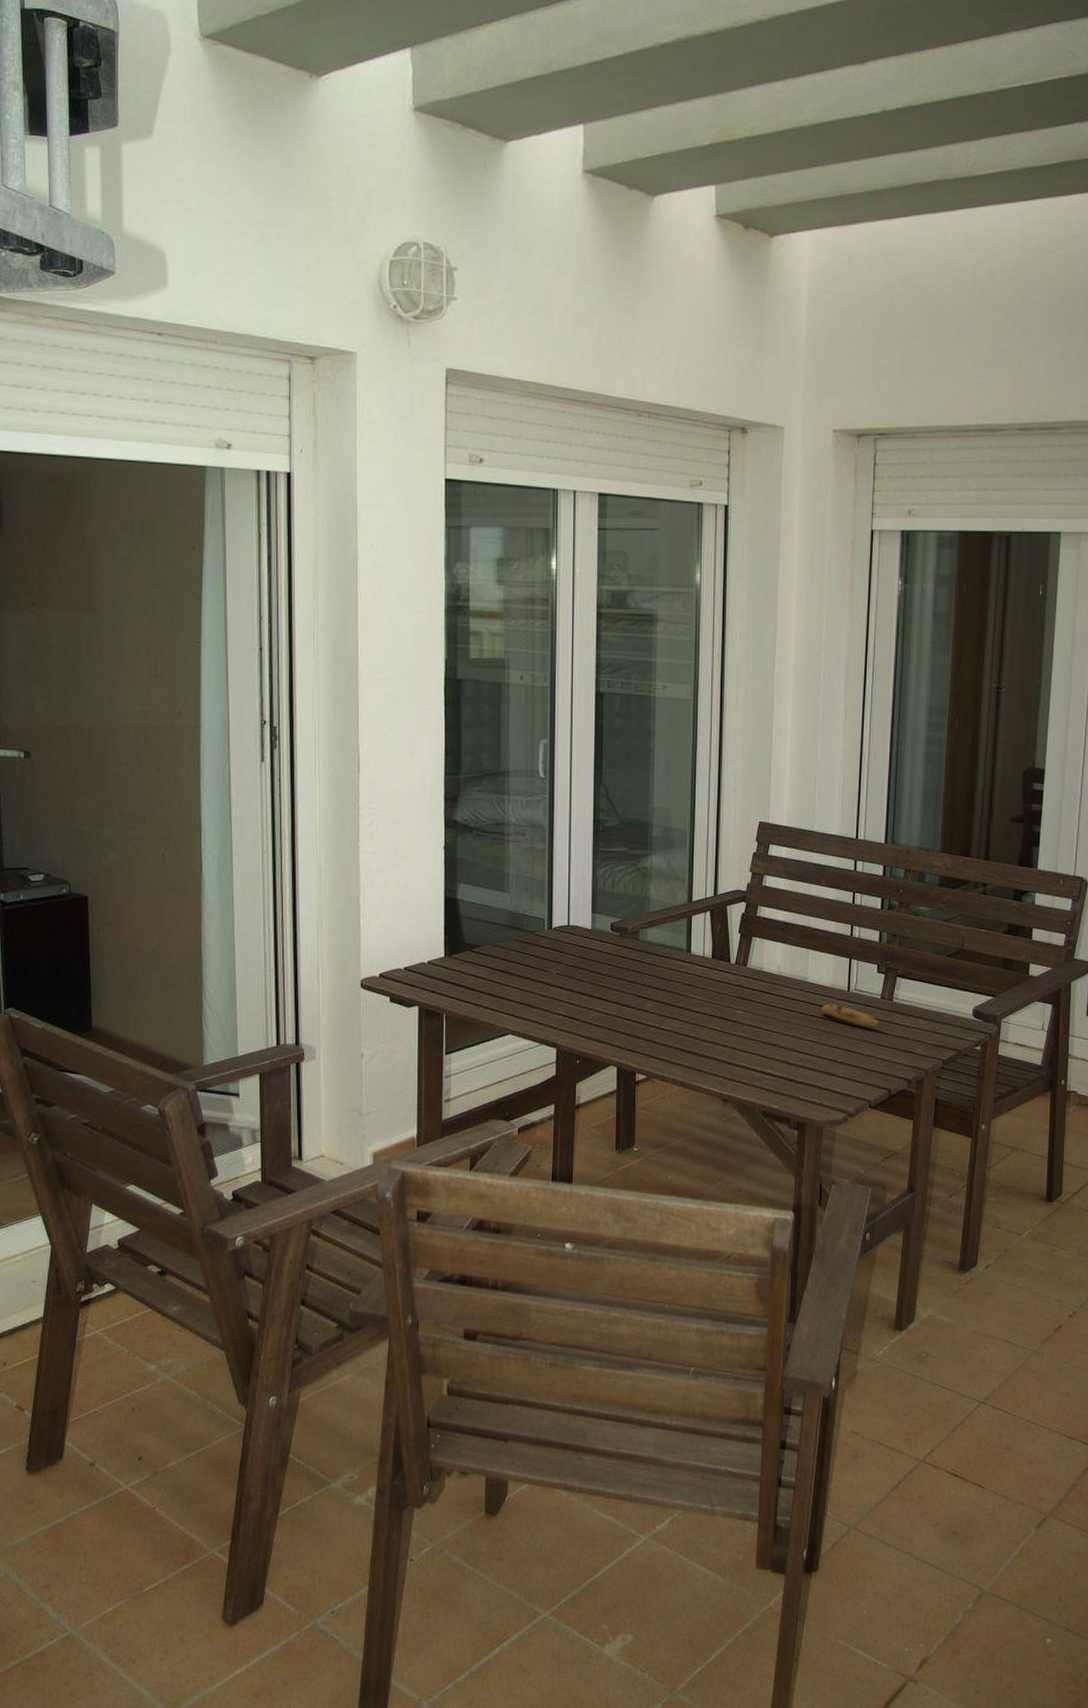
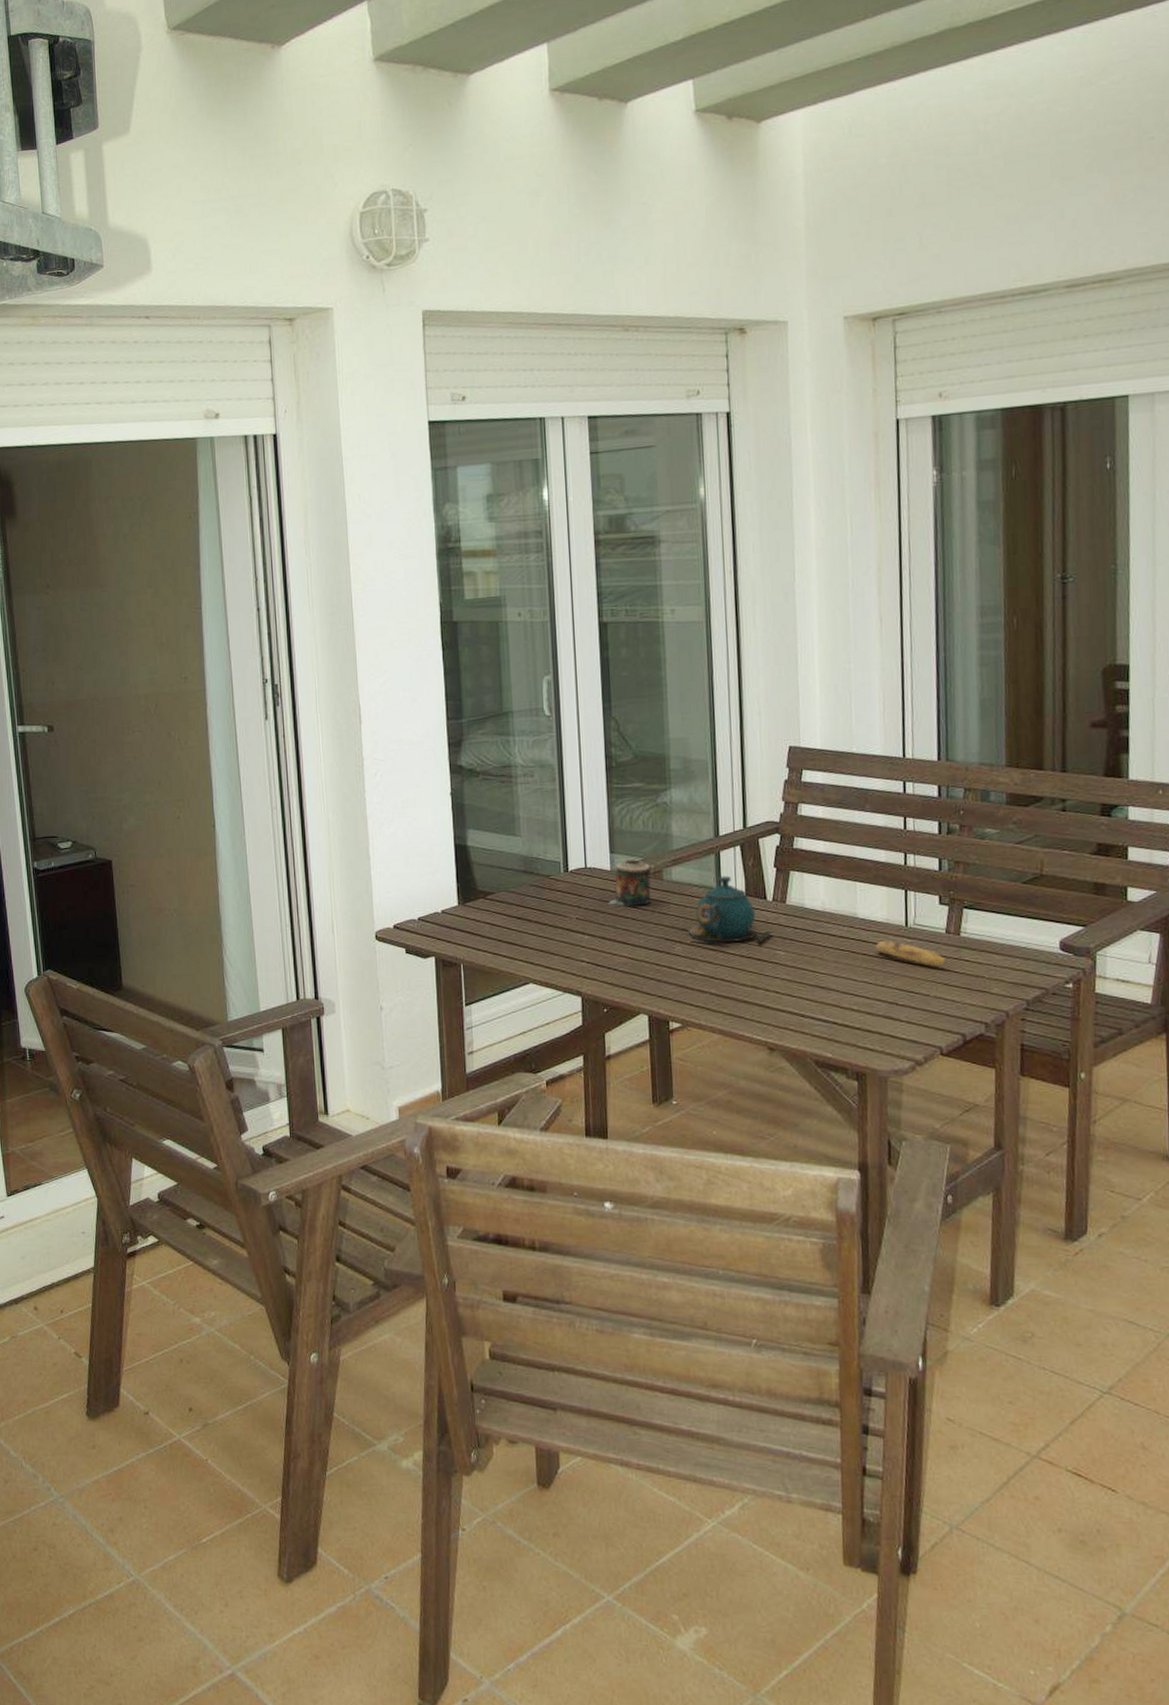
candle: none [587,920,629,965] -> present [608,859,652,907]
teapot: none [658,938,734,1004] -> present [688,875,774,946]

